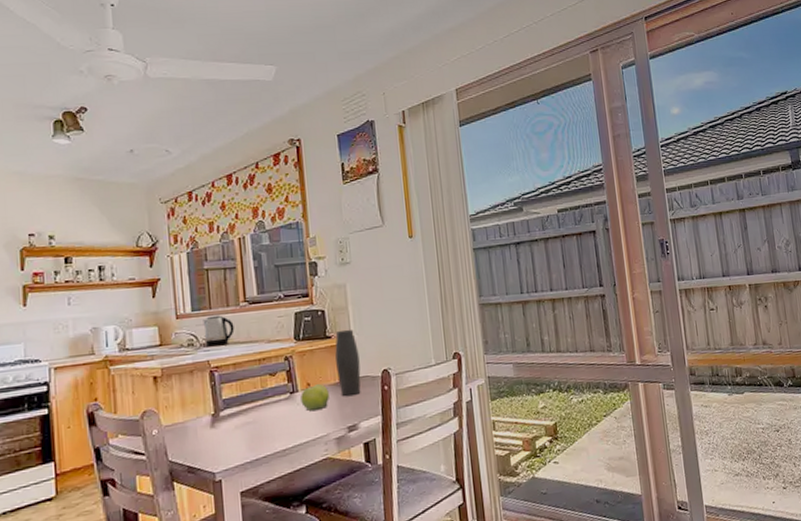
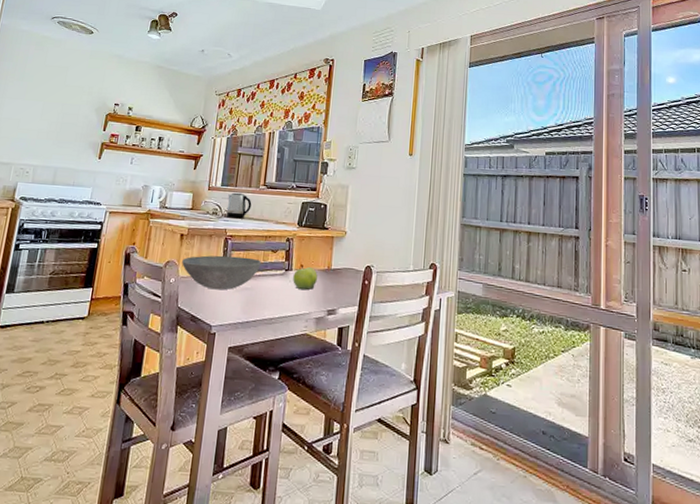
bowl: none [162,387,260,433] -> present [182,255,261,290]
vase: present [334,329,361,397] -> none [327,224,349,284]

